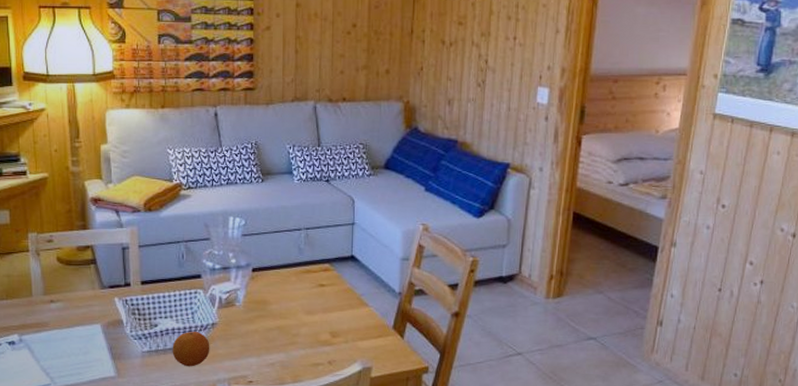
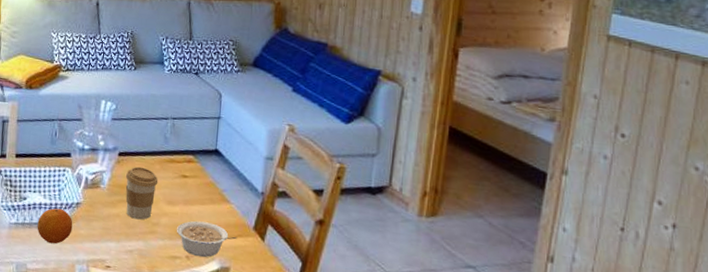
coffee cup: none [261,280,295,333] -> present [125,166,159,220]
legume: none [316,327,378,361] -> present [176,220,237,258]

